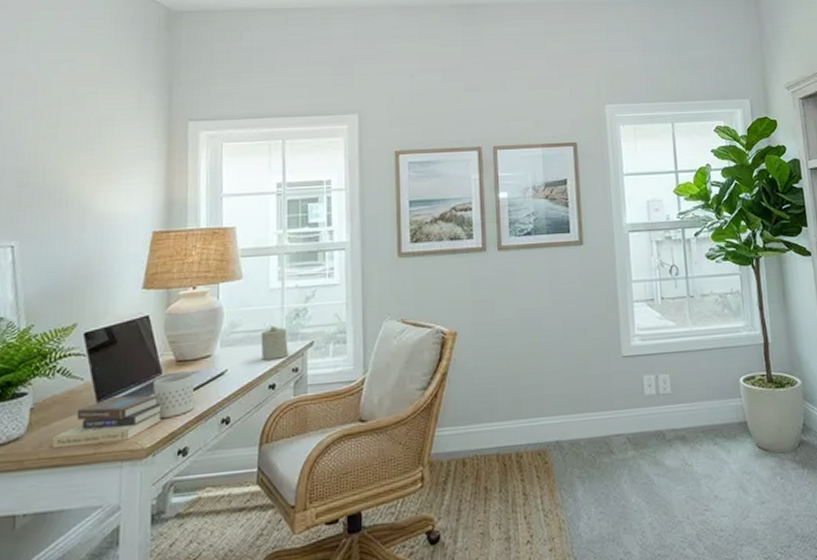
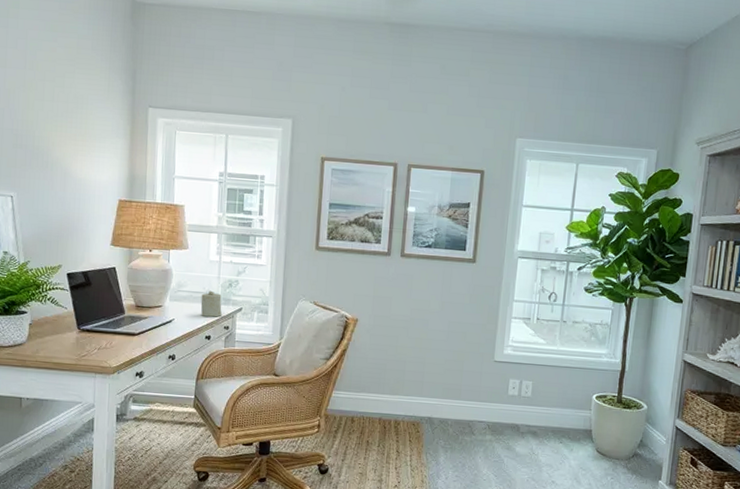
books: present [52,395,162,449] -> none [46,325,125,359]
mug: present [153,372,195,419] -> none [118,315,149,348]

